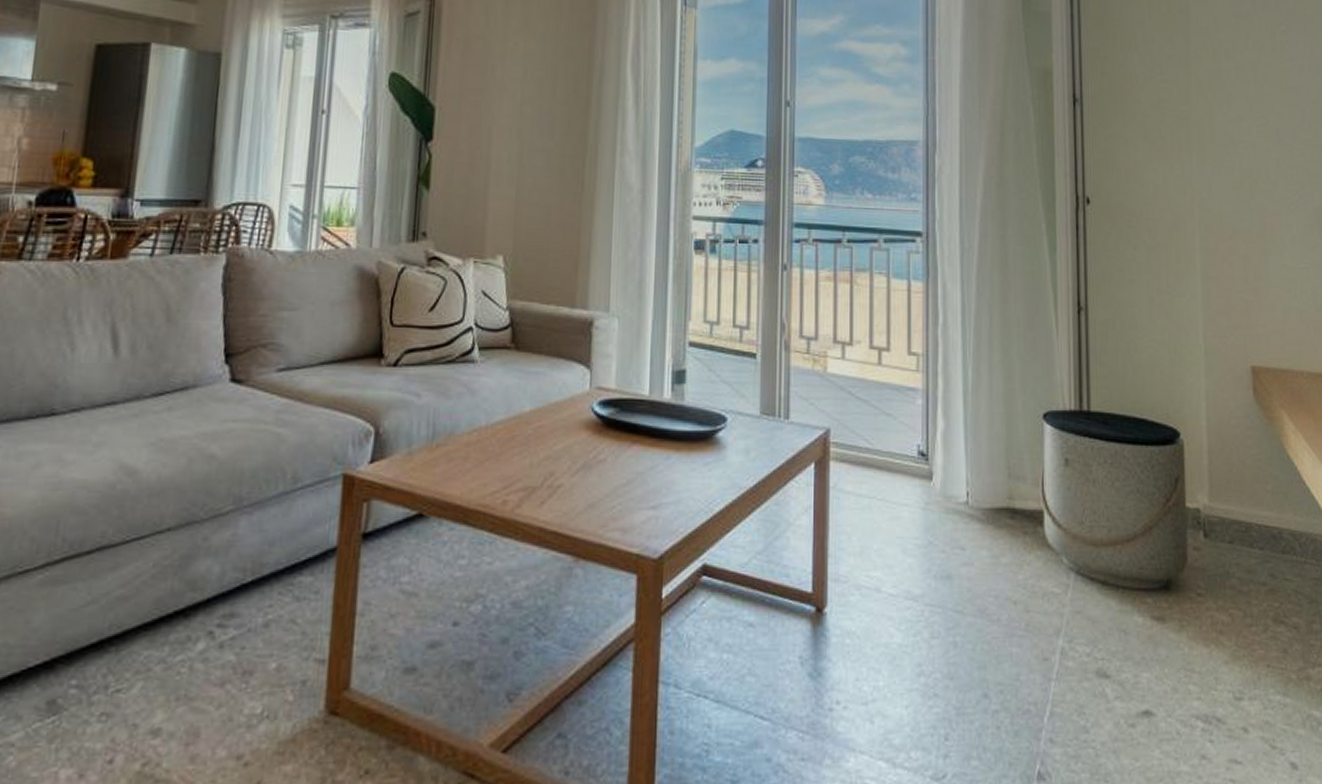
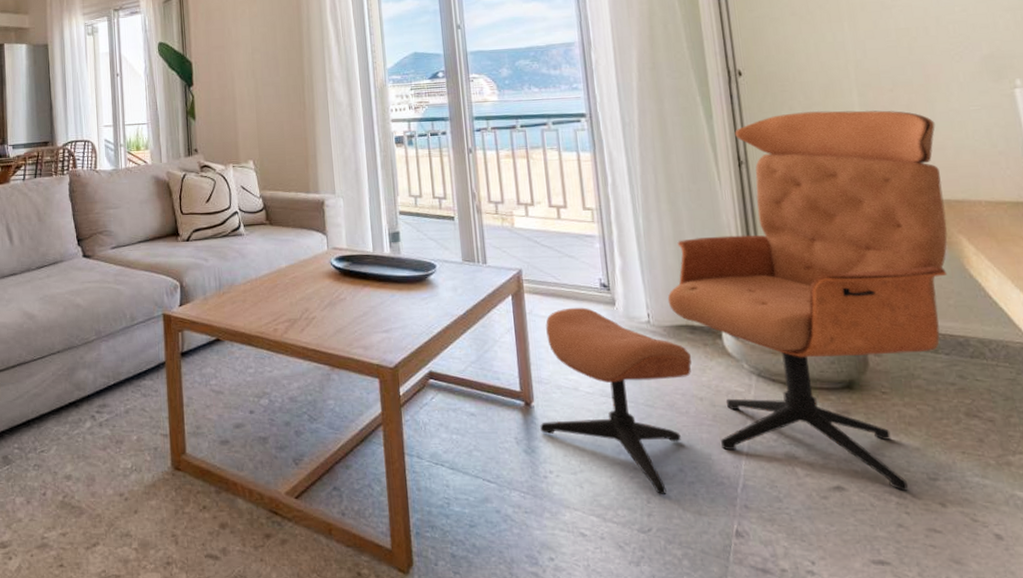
lounge chair: none [831,253,1271,730] -> present [540,110,948,496]

